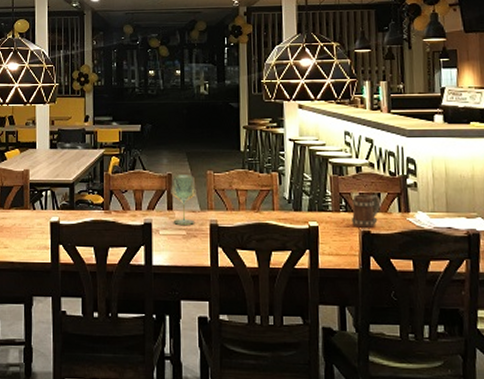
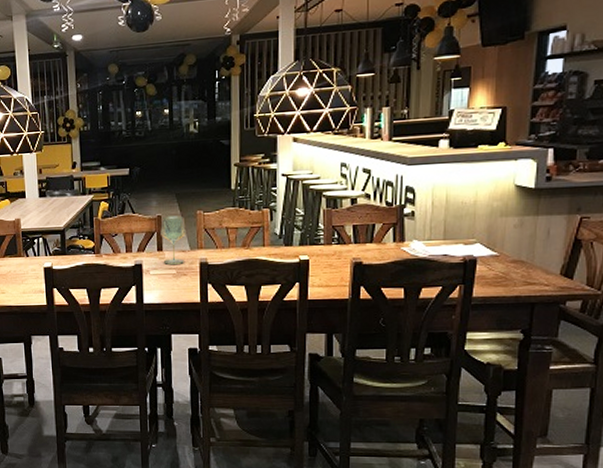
beer mug: present [351,194,381,228] -> none [343,225,375,259]

